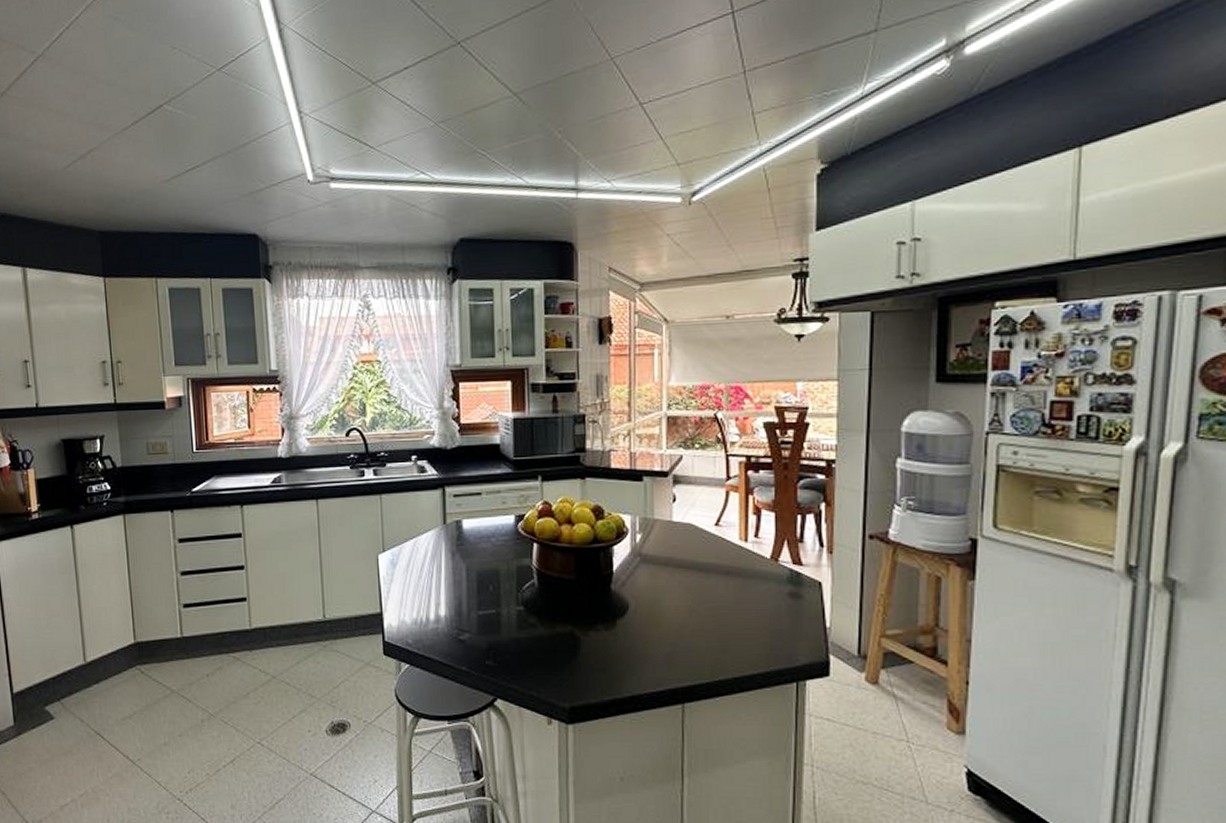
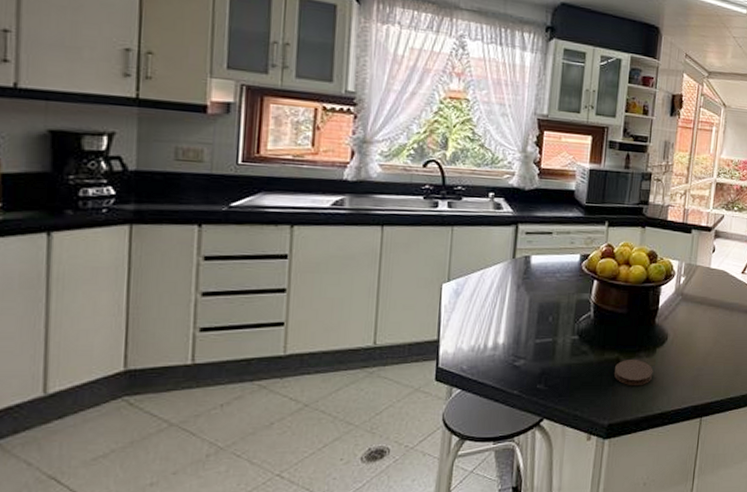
coaster: none [568,633,616,664] -> present [613,360,653,386]

